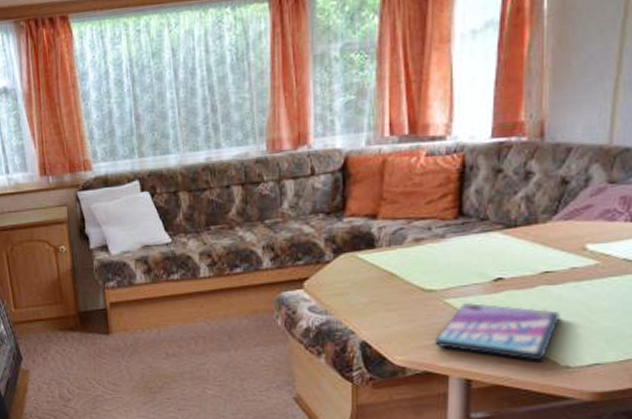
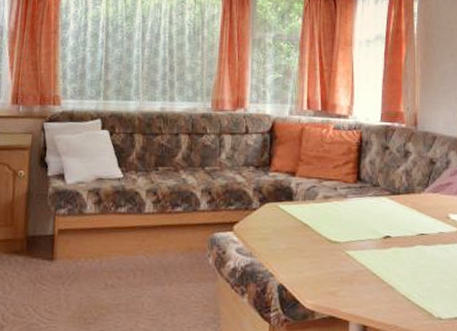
video game case: present [434,303,560,361] -> none [337,256,433,312]

